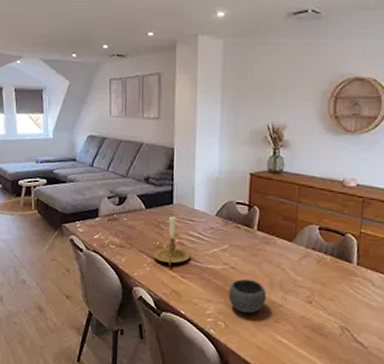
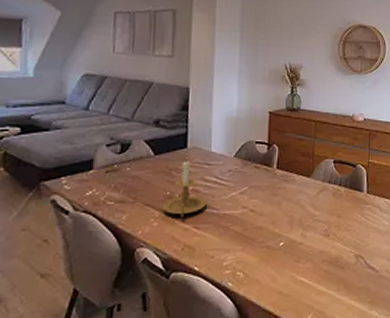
bowl: present [228,278,267,313] -> none [247,220,287,258]

